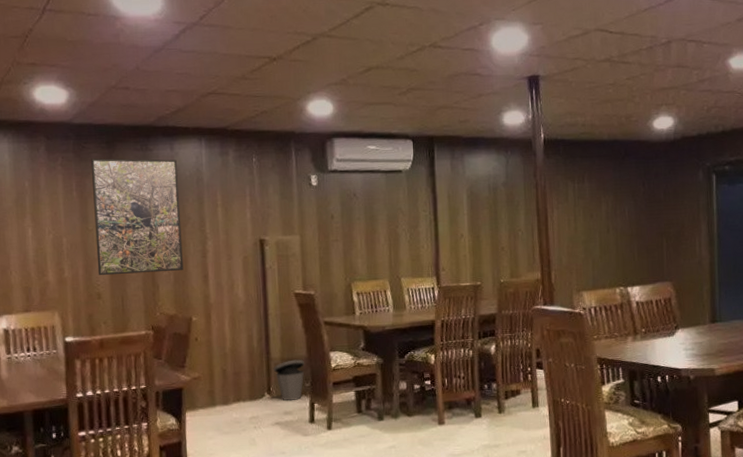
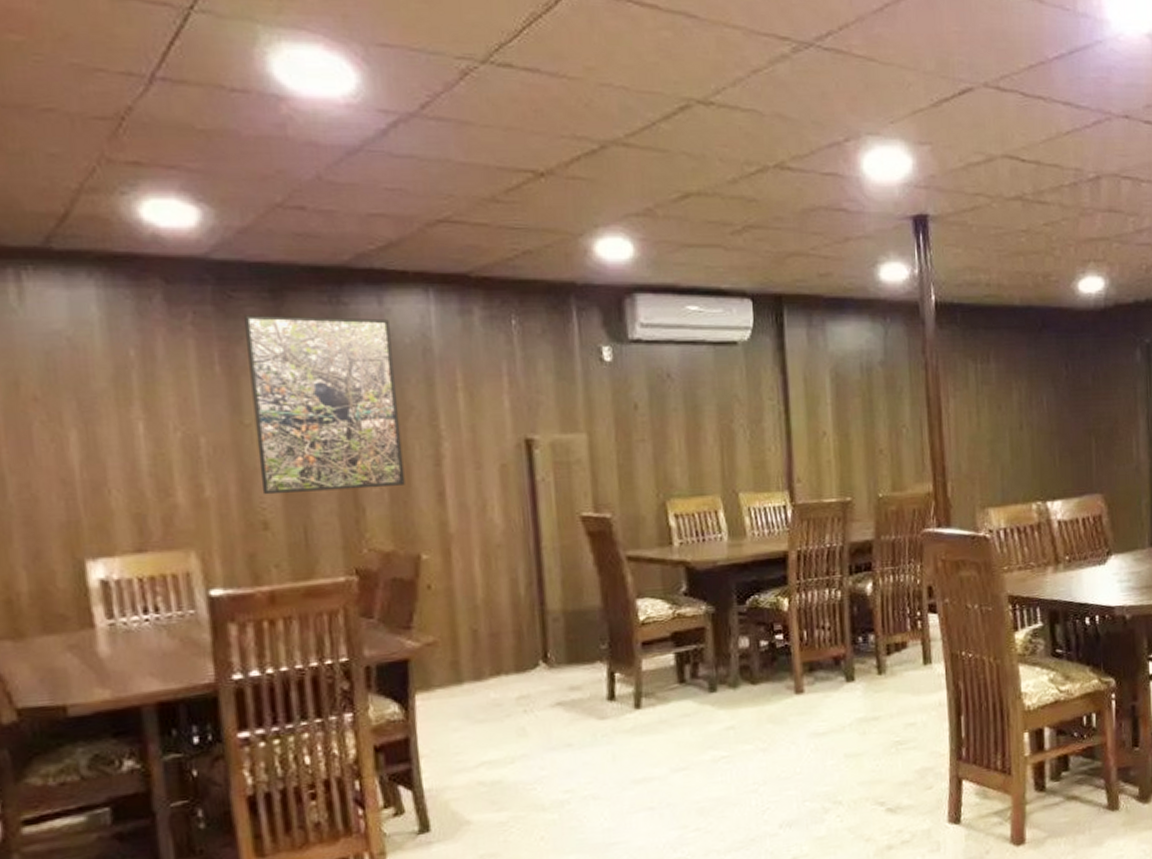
trash can: present [273,359,305,400] -> none [551,611,600,671]

